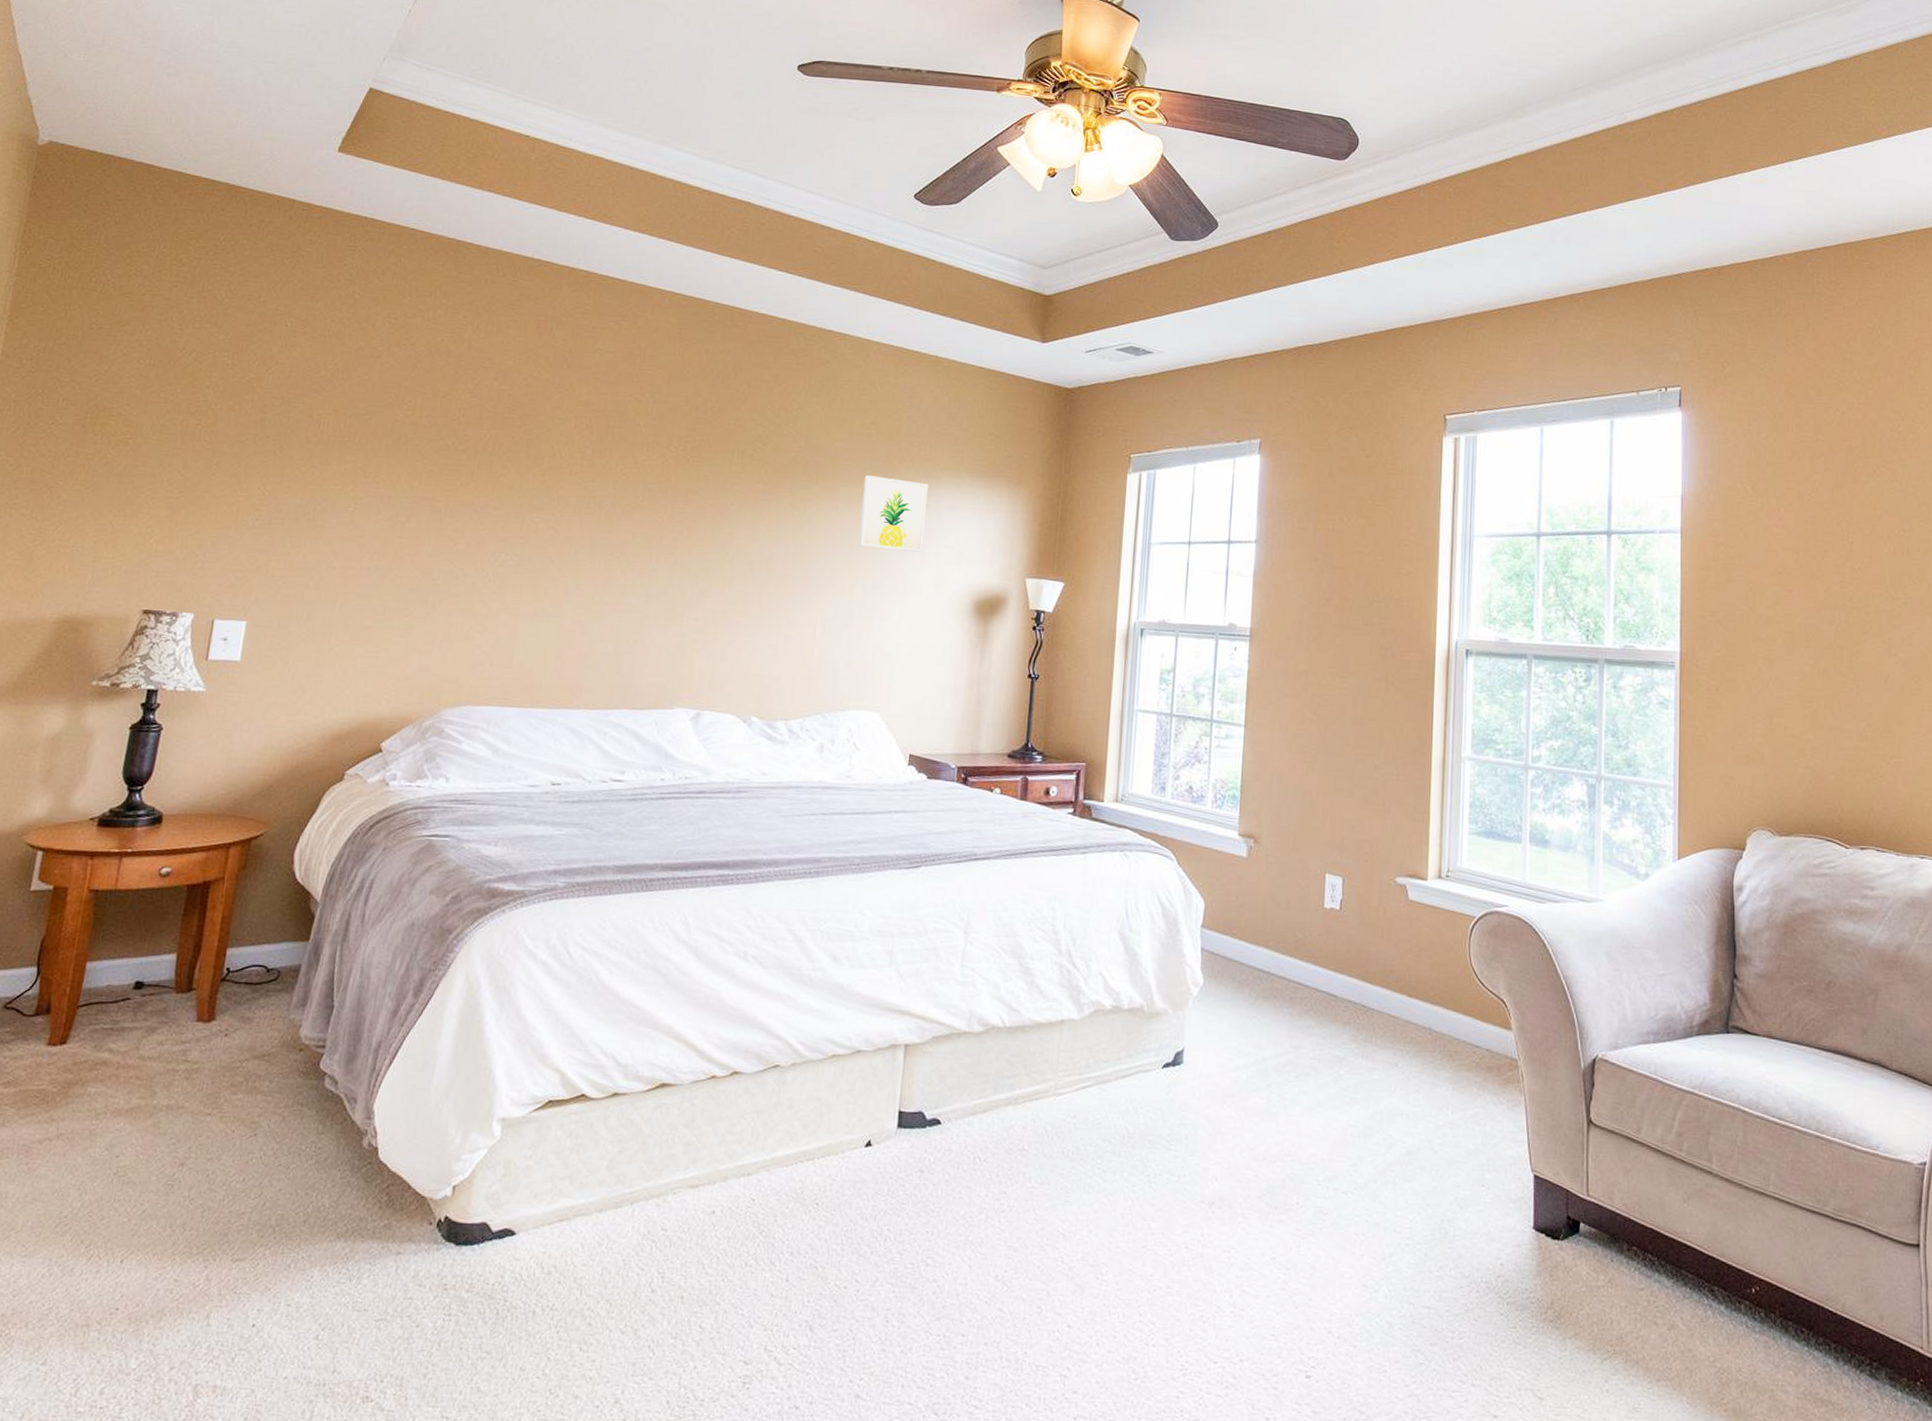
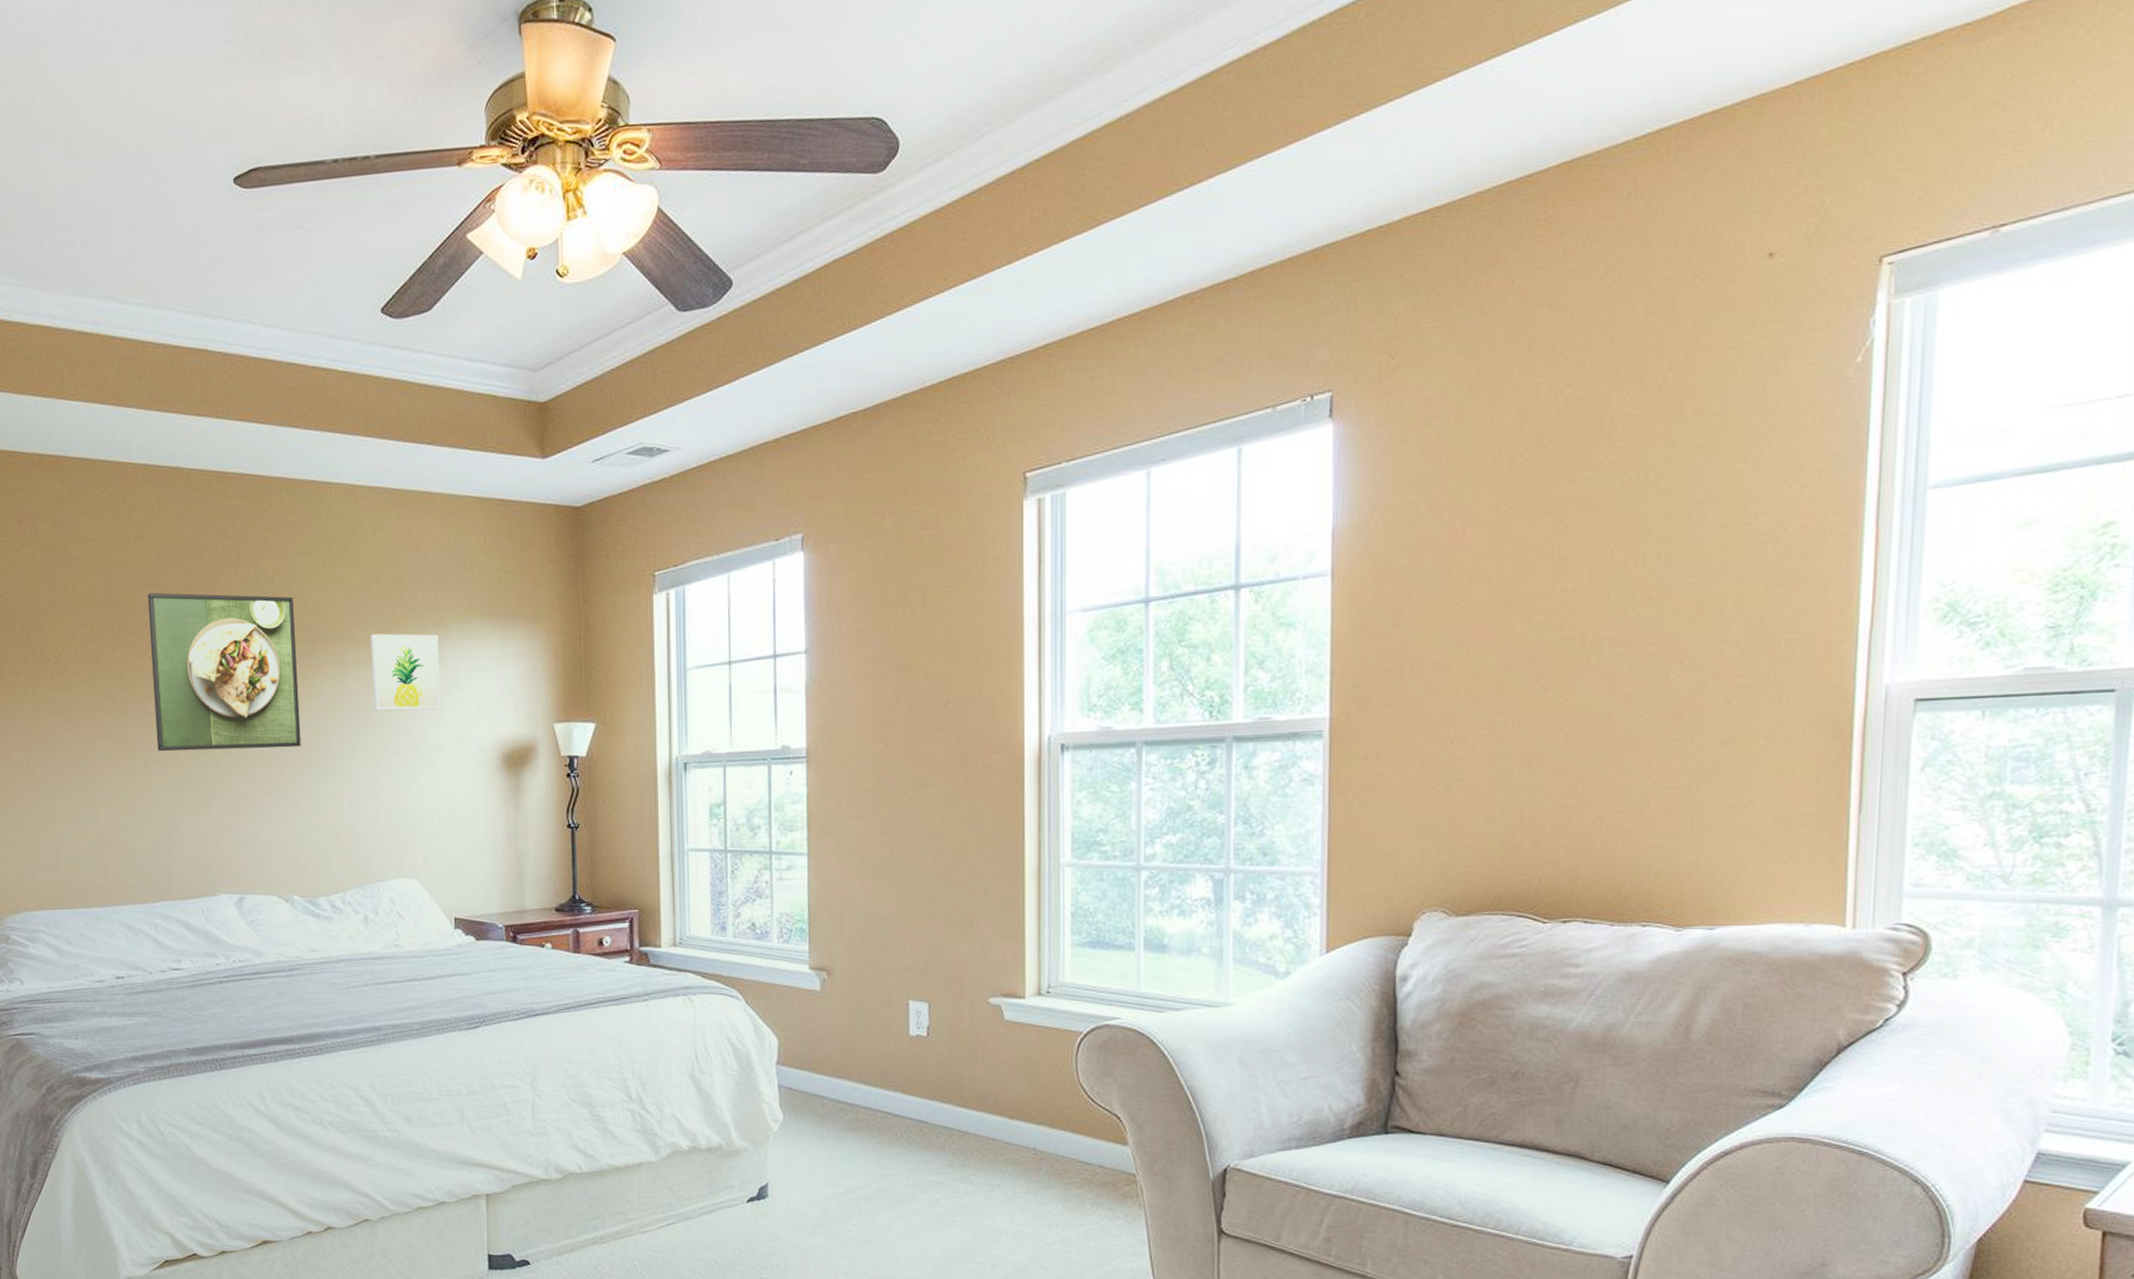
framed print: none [637,409,796,572] -> present [147,592,301,752]

